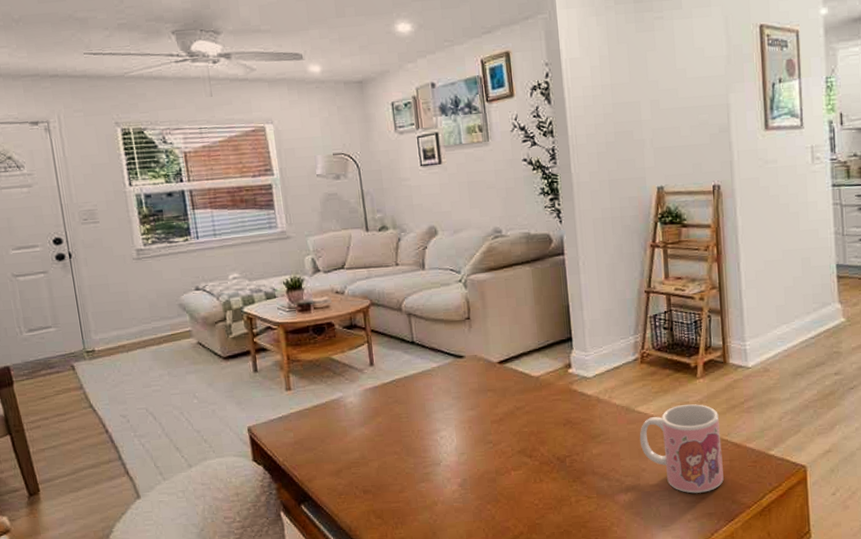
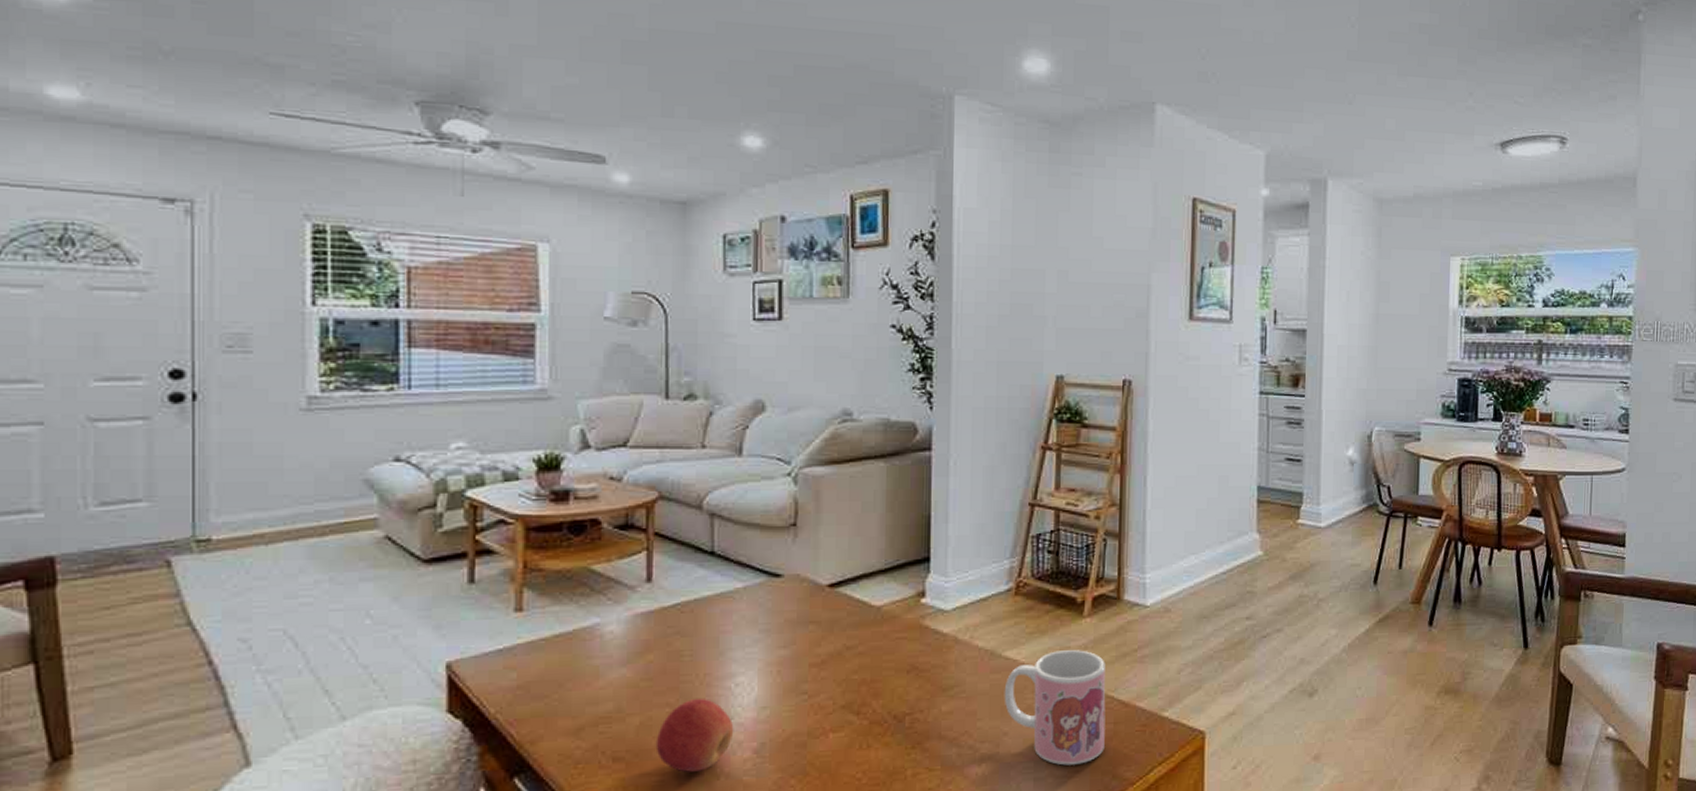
apple: none [390,448,444,500] -> present [655,699,734,772]

